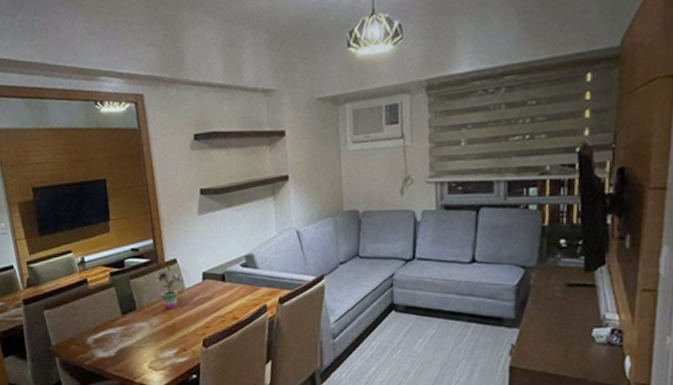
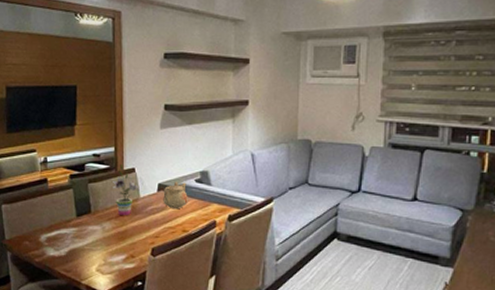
teapot: none [208,267,236,297] -> present [163,181,188,208]

